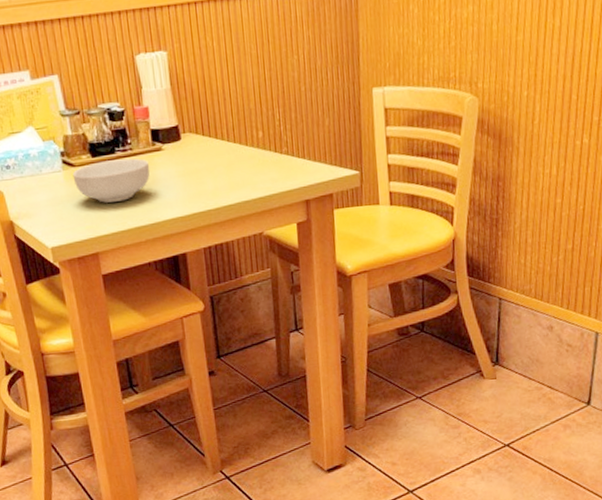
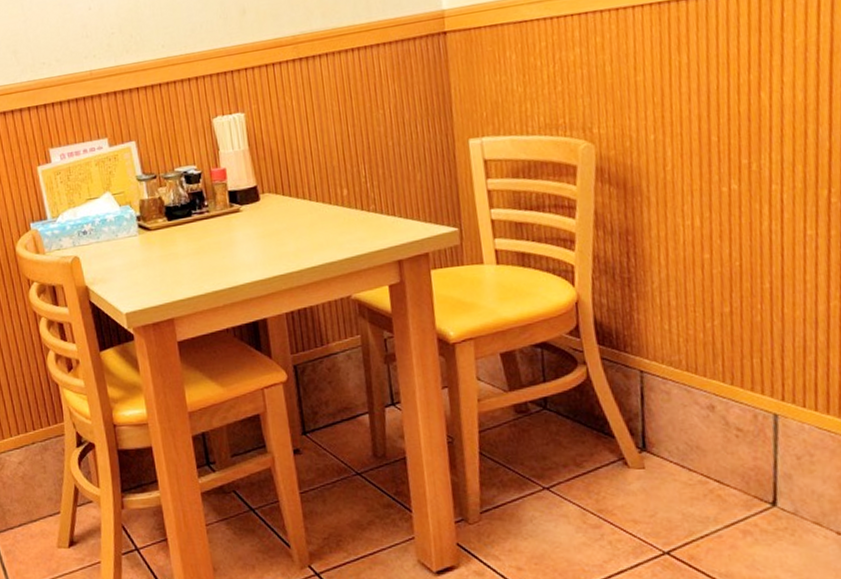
cereal bowl: present [72,158,150,203] -> none [148,220,228,267]

